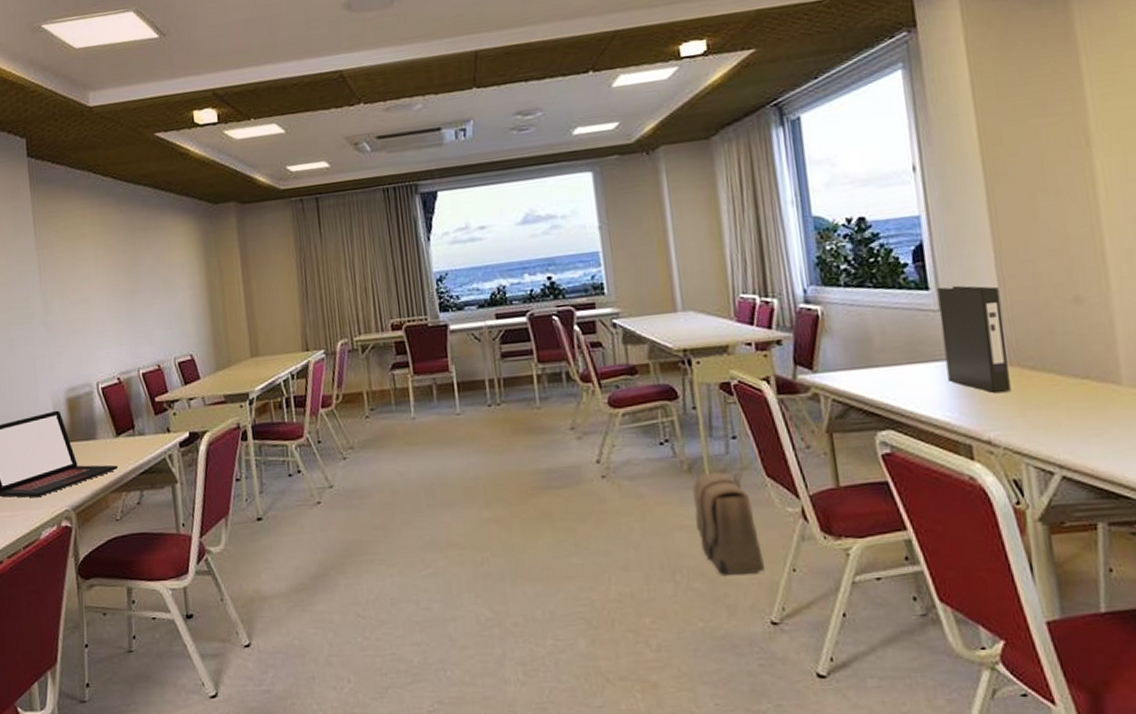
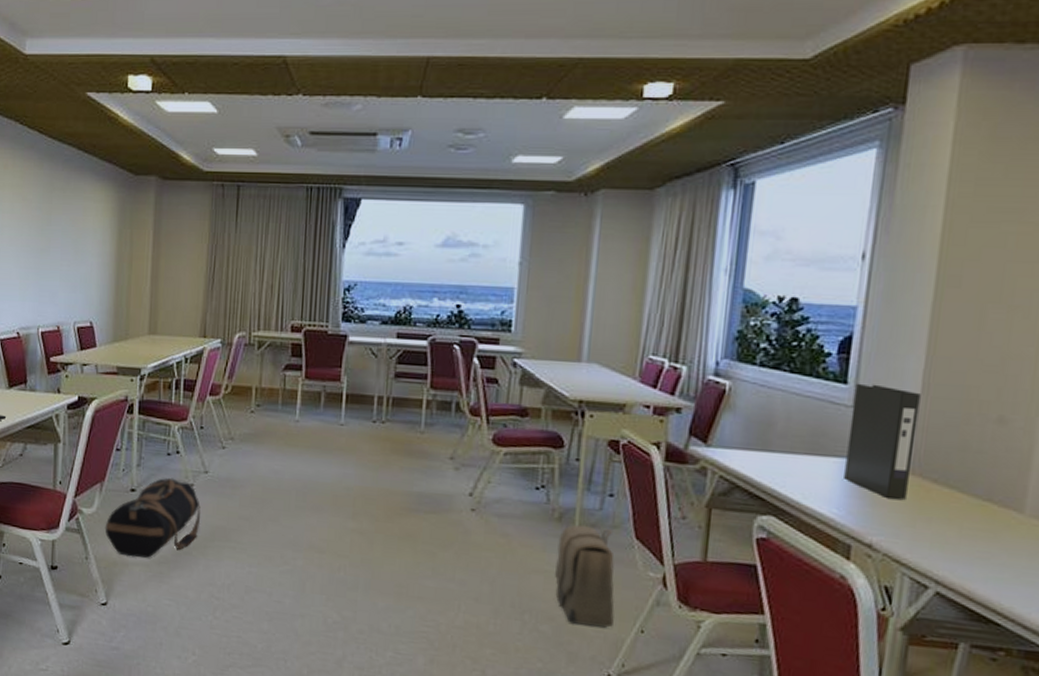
duffel bag: none [236,498,333,590] -> present [105,477,201,558]

